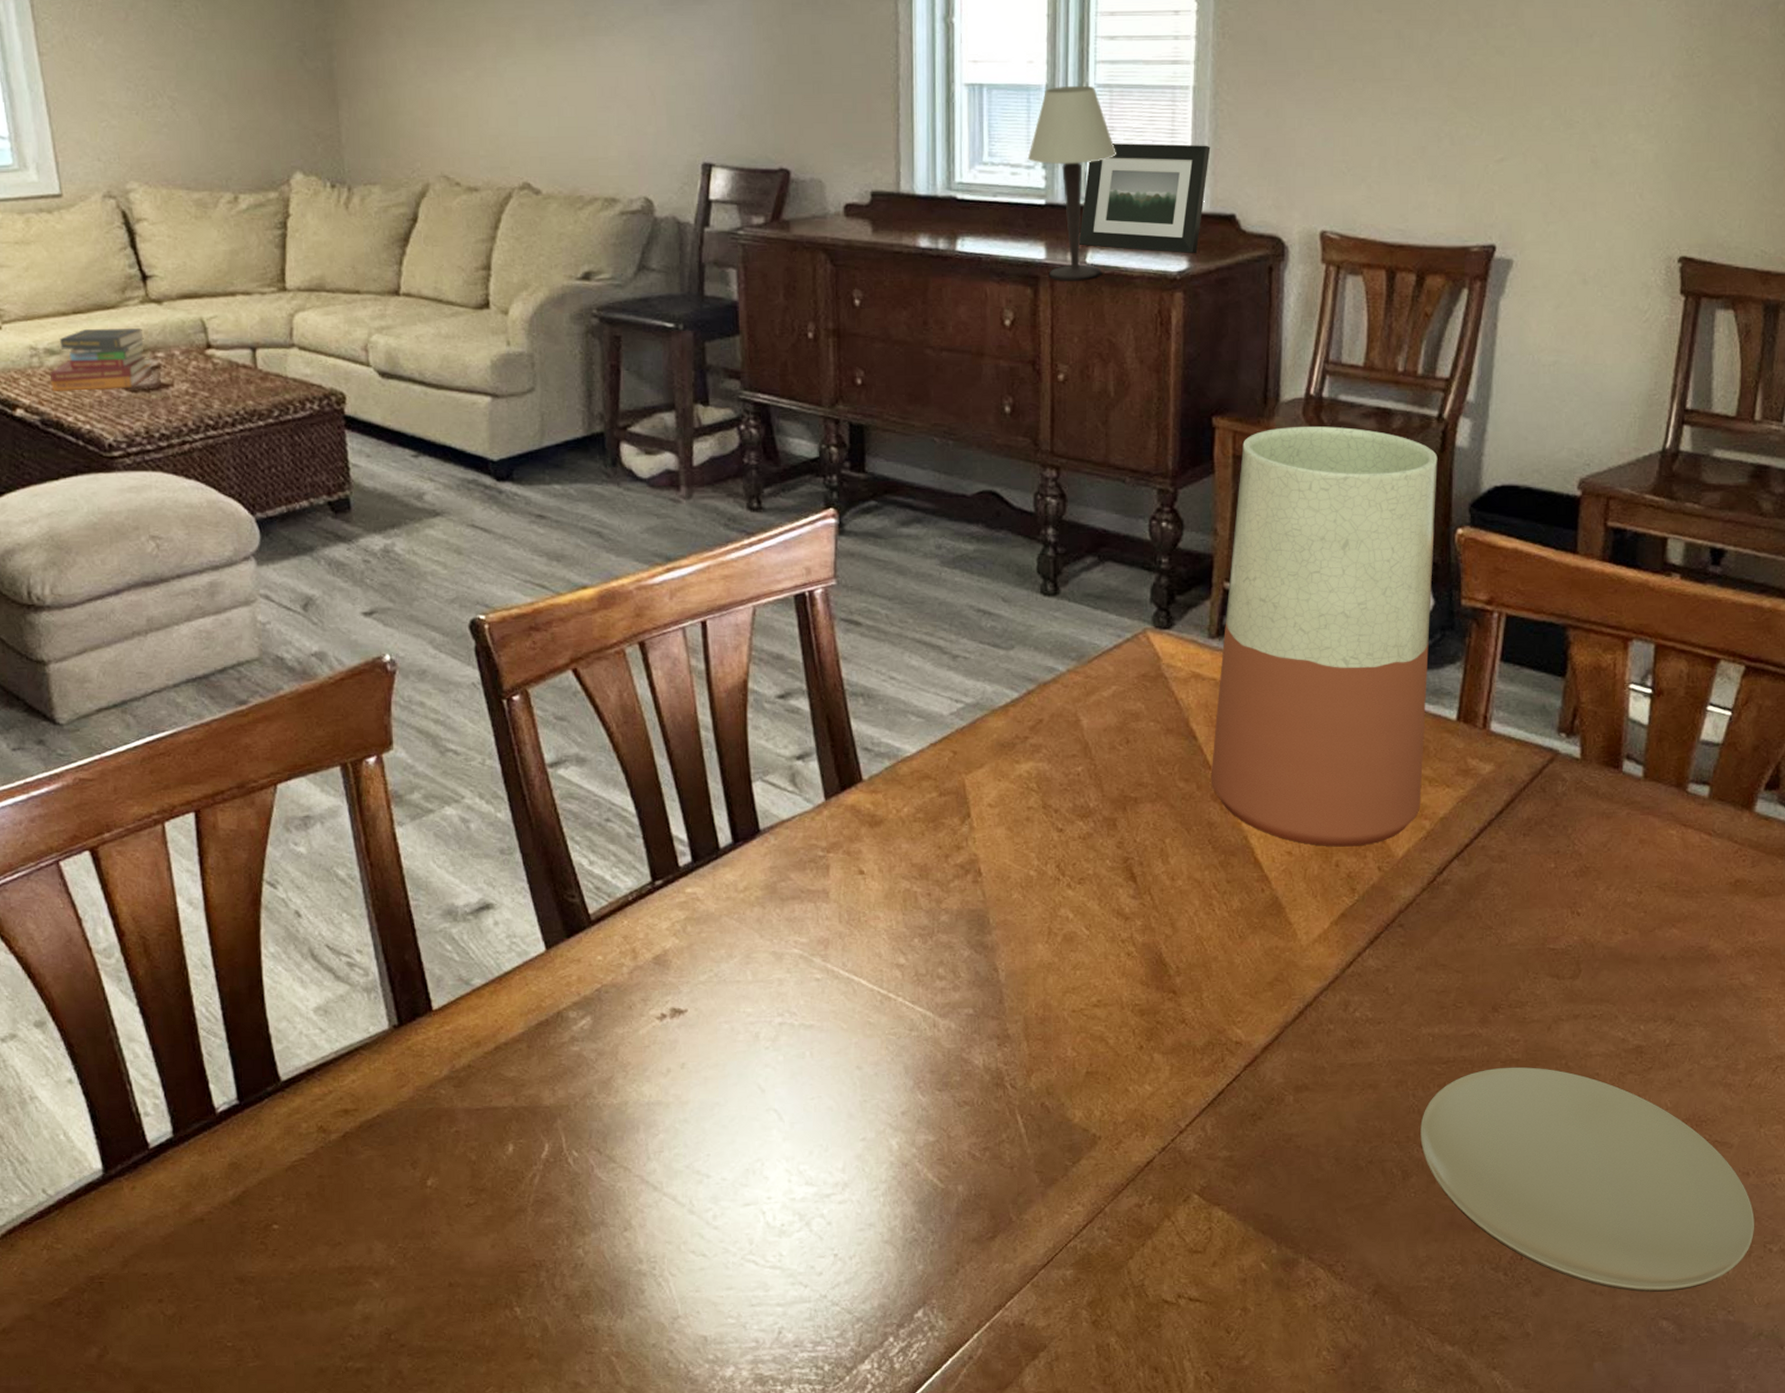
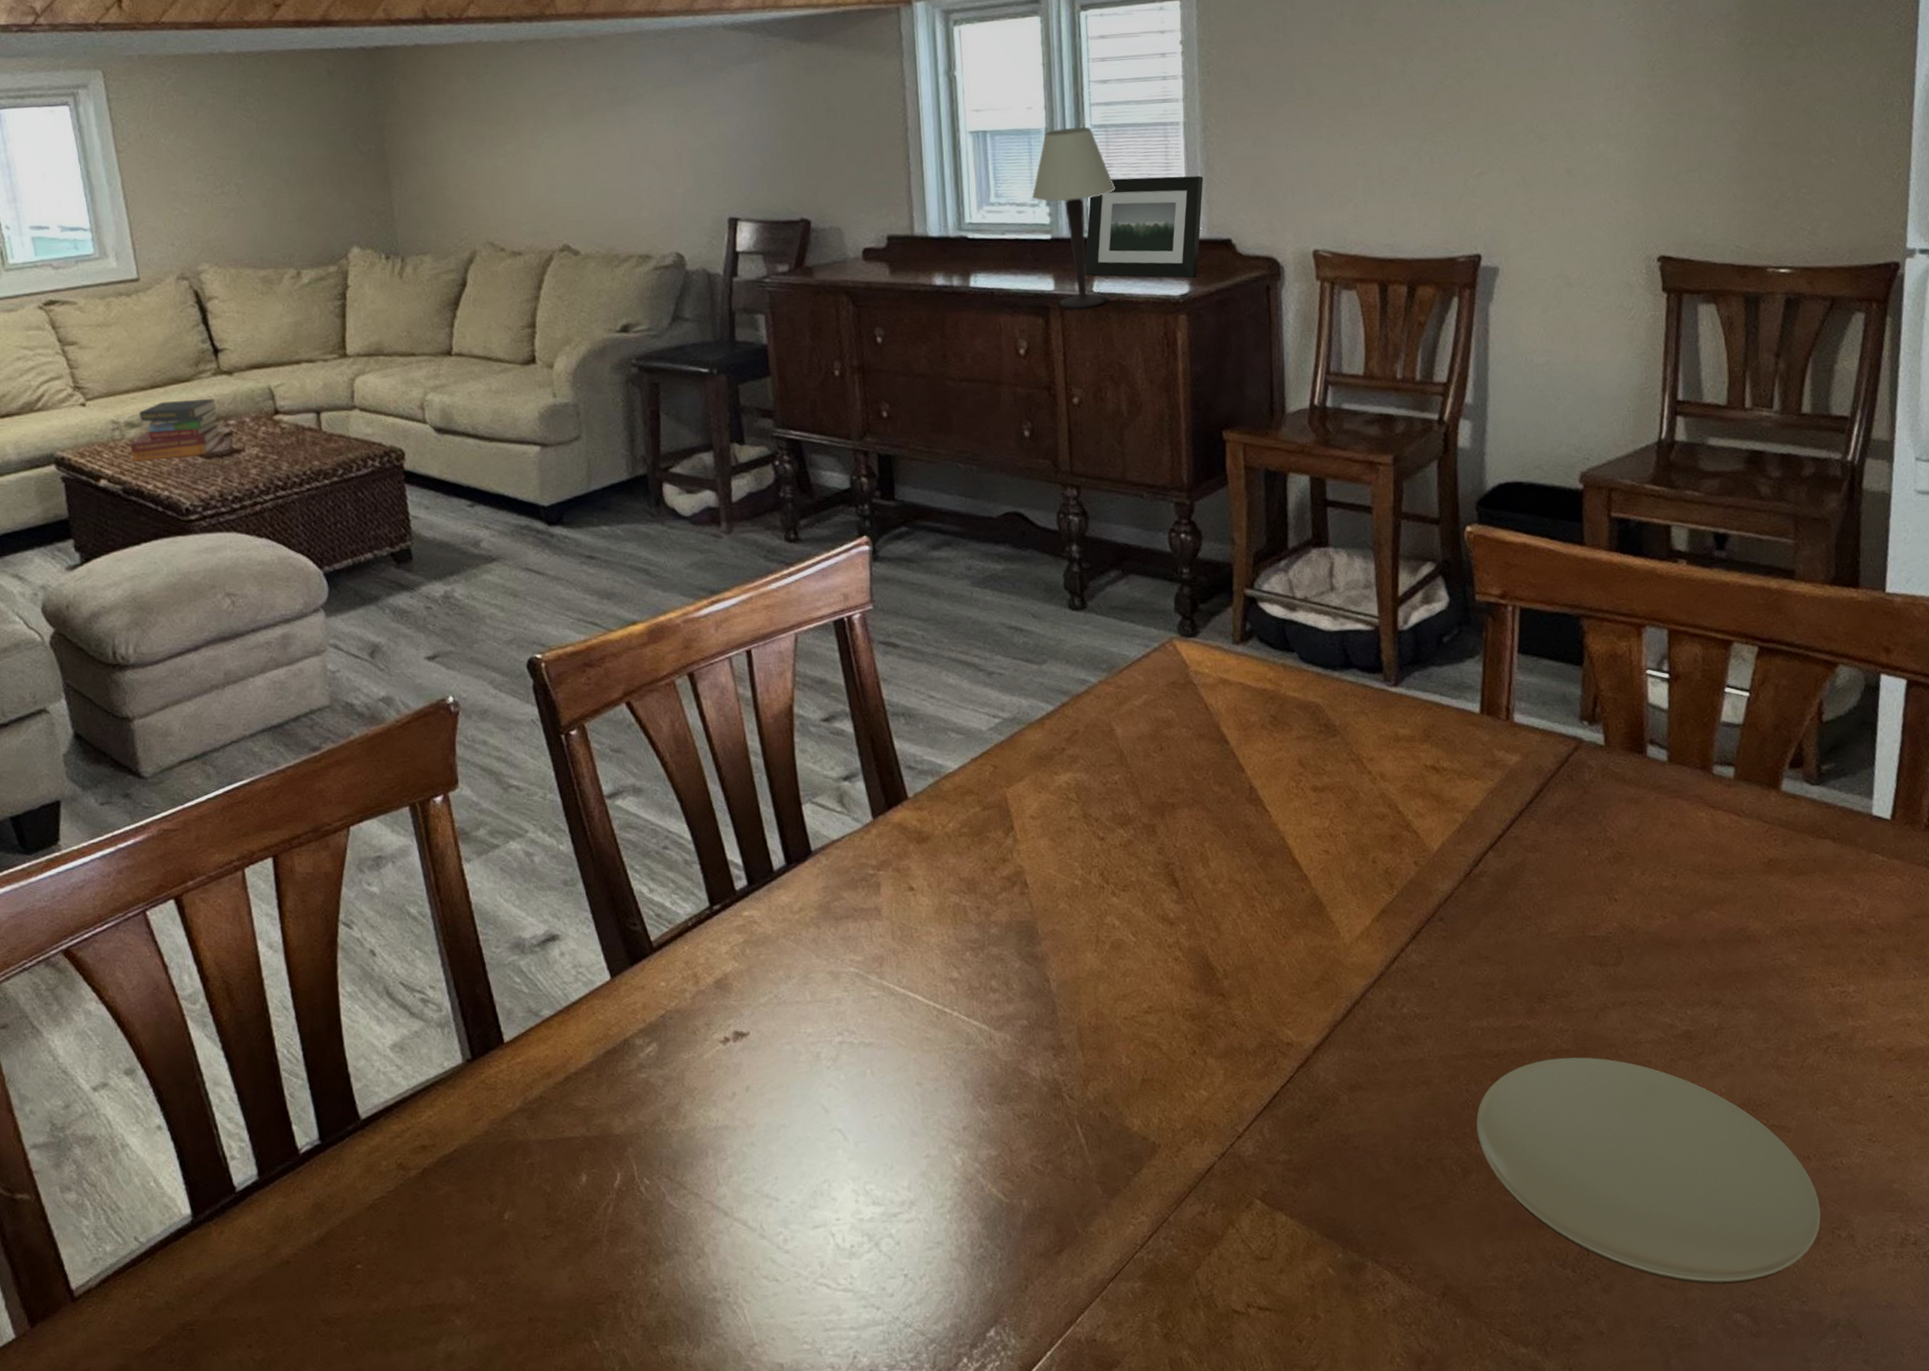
vase: present [1211,426,1438,847] -> none [1244,434,1451,844]

